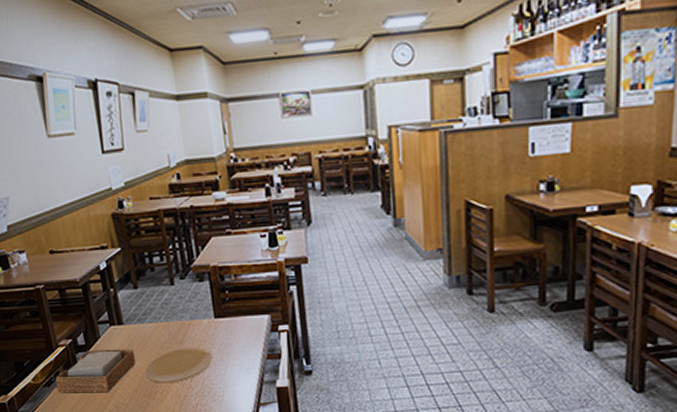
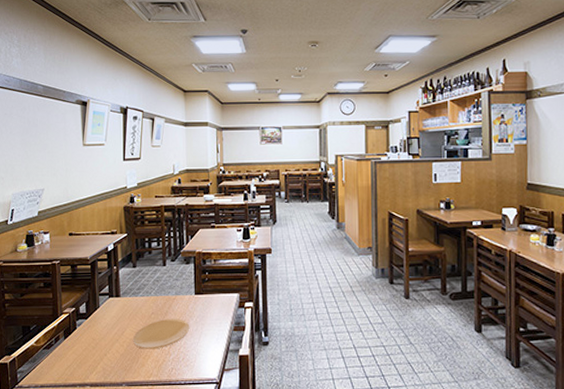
napkin holder: present [55,348,136,393] -> none [55,317,127,356]

